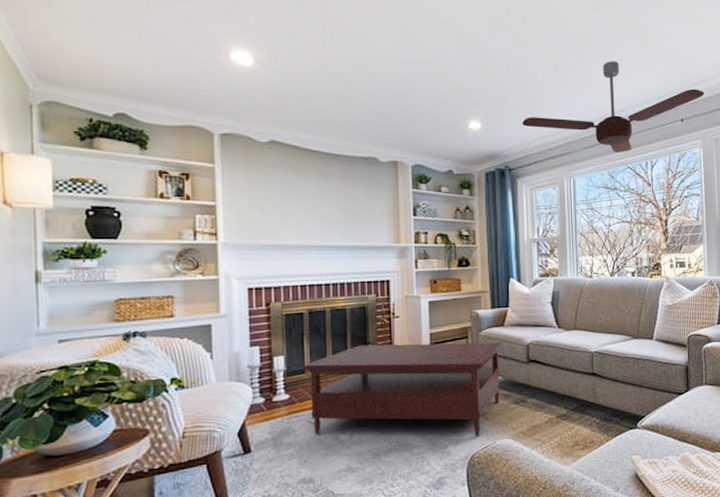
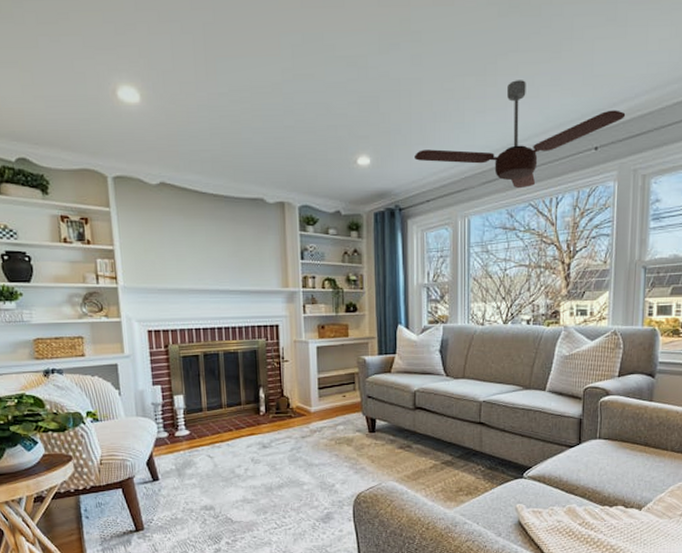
coffee table: present [303,342,503,436] -> none [200,387,390,477]

